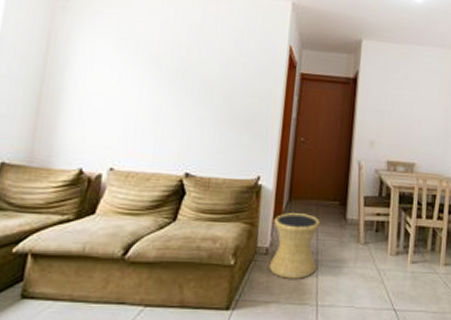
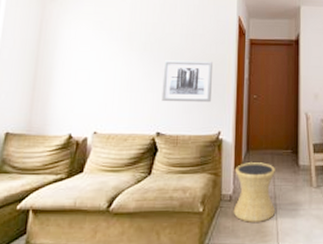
wall art: none [193,90,256,143] -> present [161,60,212,103]

